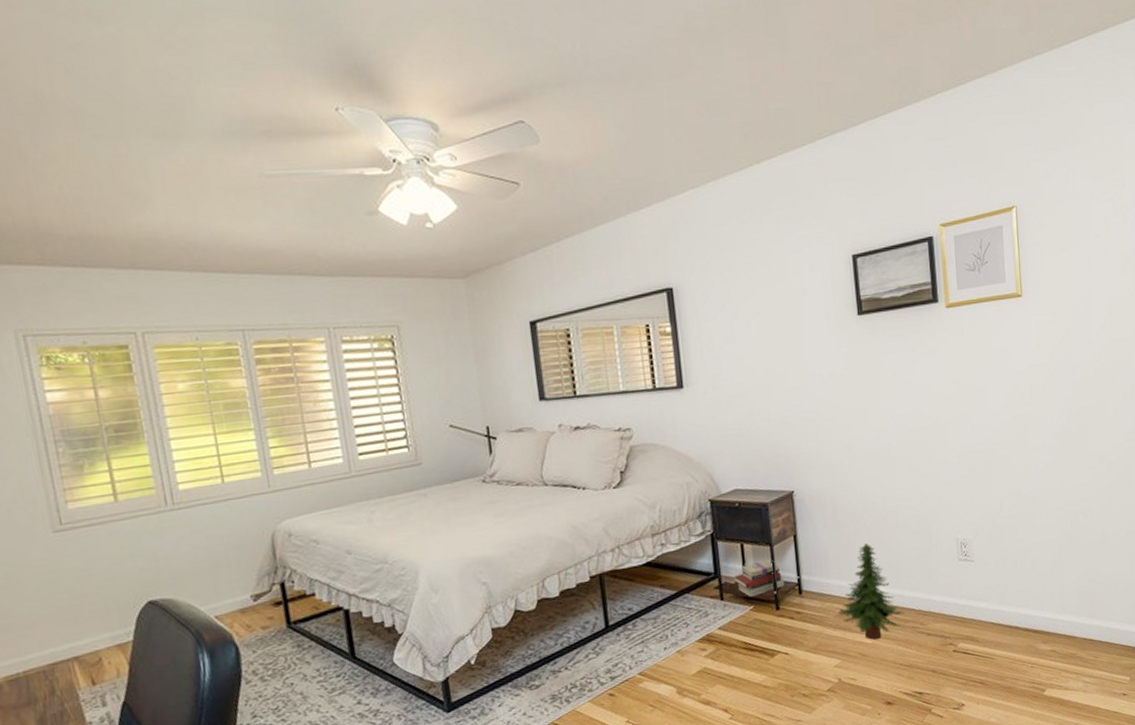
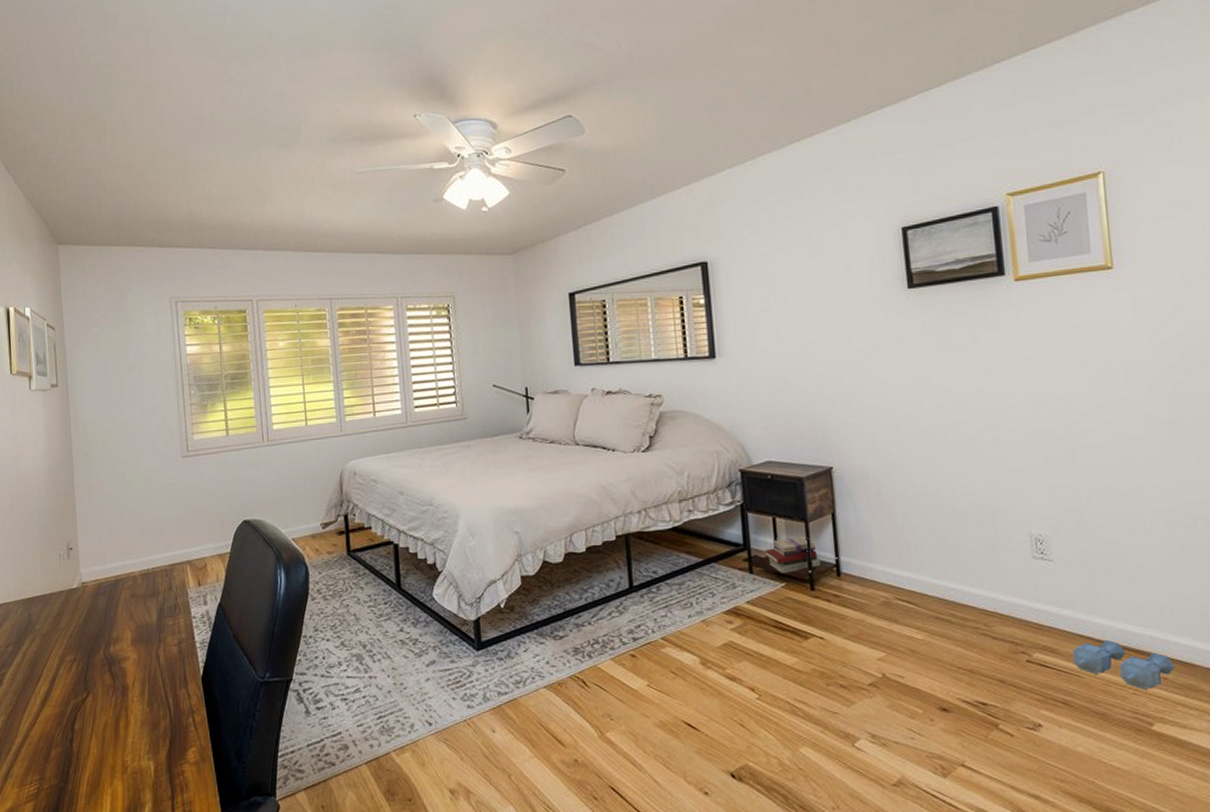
tree: present [838,543,905,640] -> none [883,529,964,636]
dumbbells: none [987,624,1061,663] -> present [1072,639,1176,690]

